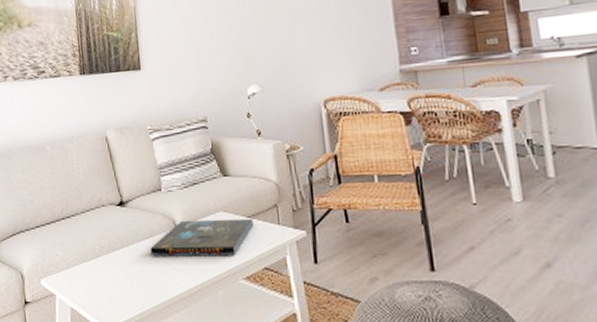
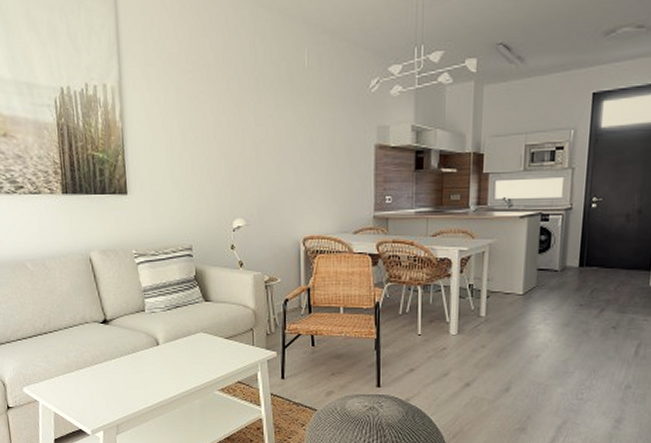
board game: present [150,219,254,256] -> none [133,339,231,370]

